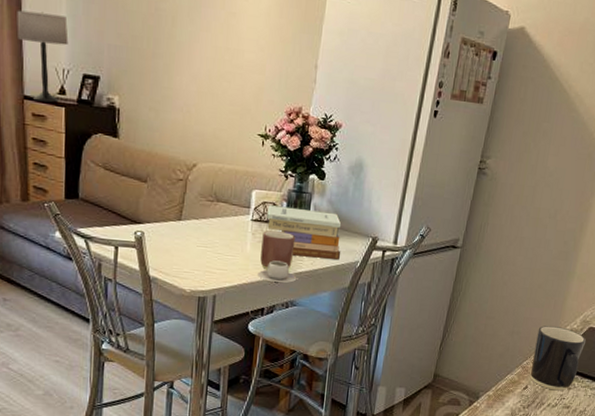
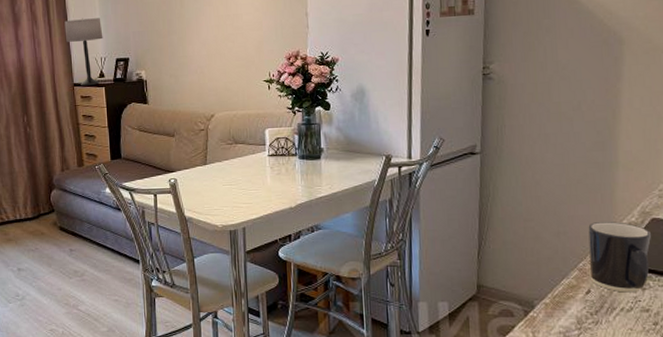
teacup: present [258,260,297,284] -> none [281,189,318,210]
mug: present [260,230,296,269] -> none [280,162,312,198]
books: present [267,205,342,260] -> none [281,138,357,182]

